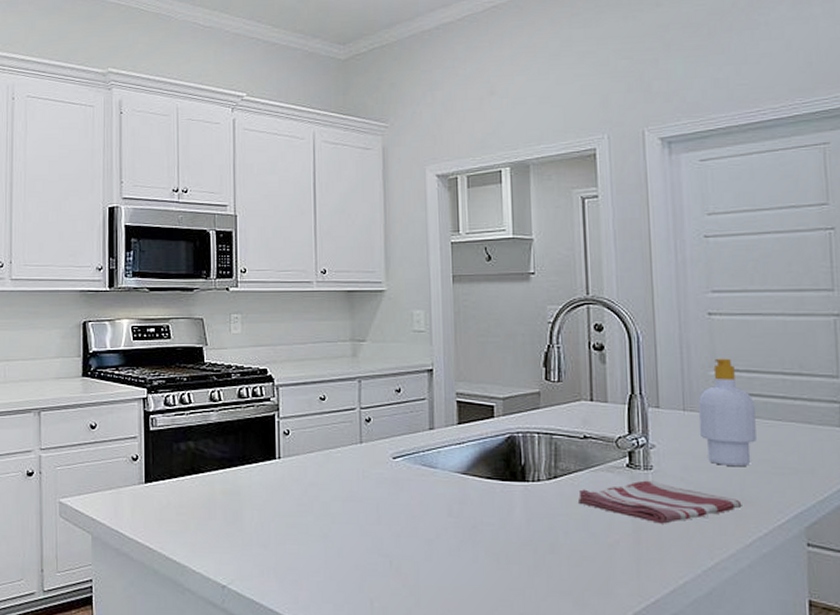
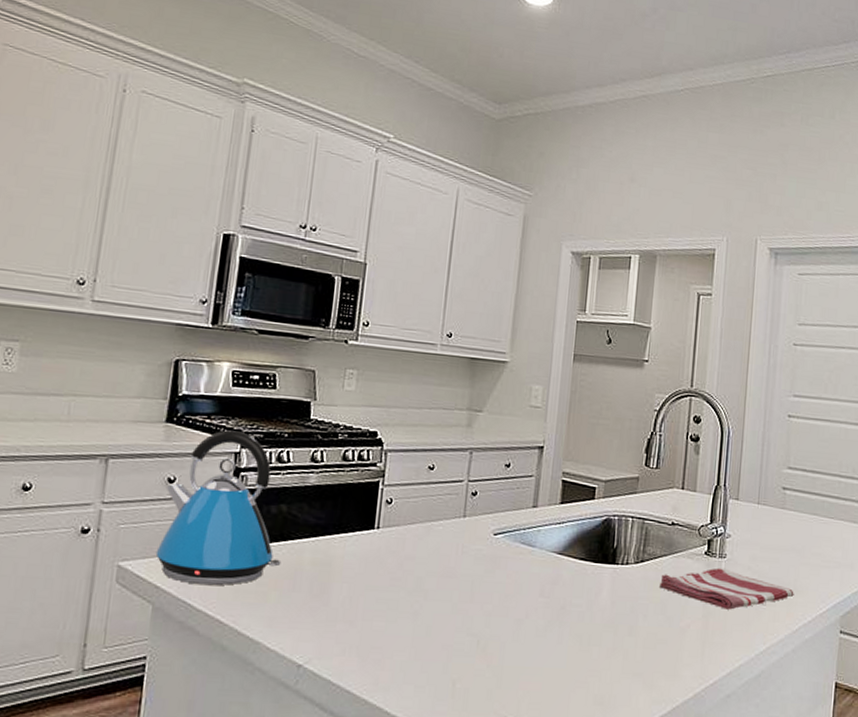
kettle: none [88,379,196,517] -> present [155,430,282,586]
soap bottle: present [698,358,757,467] -> none [768,457,815,559]

